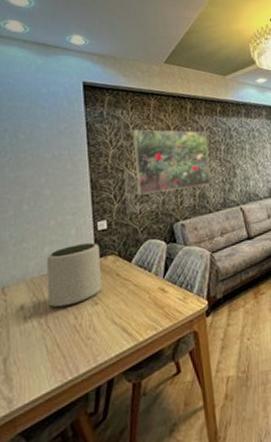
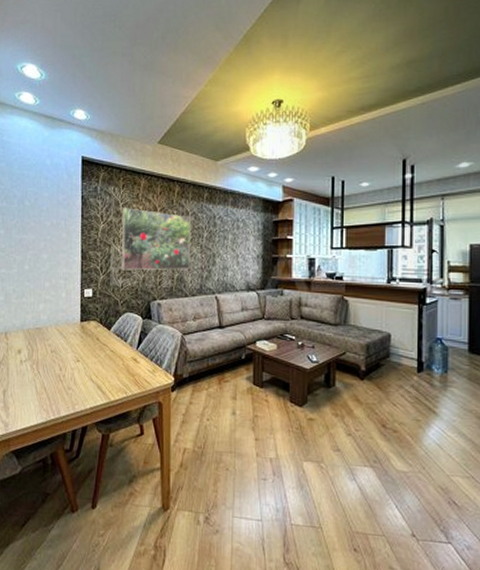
plant pot: present [46,242,101,308] -> none [40,306,84,358]

